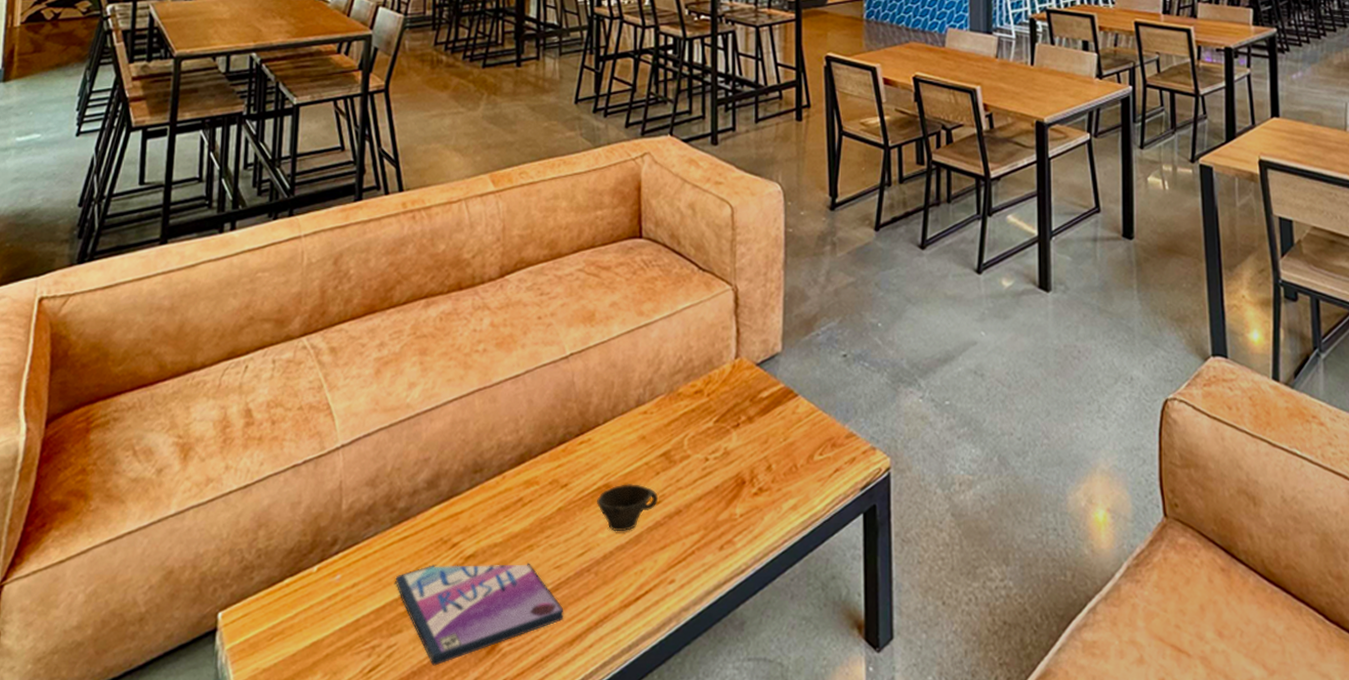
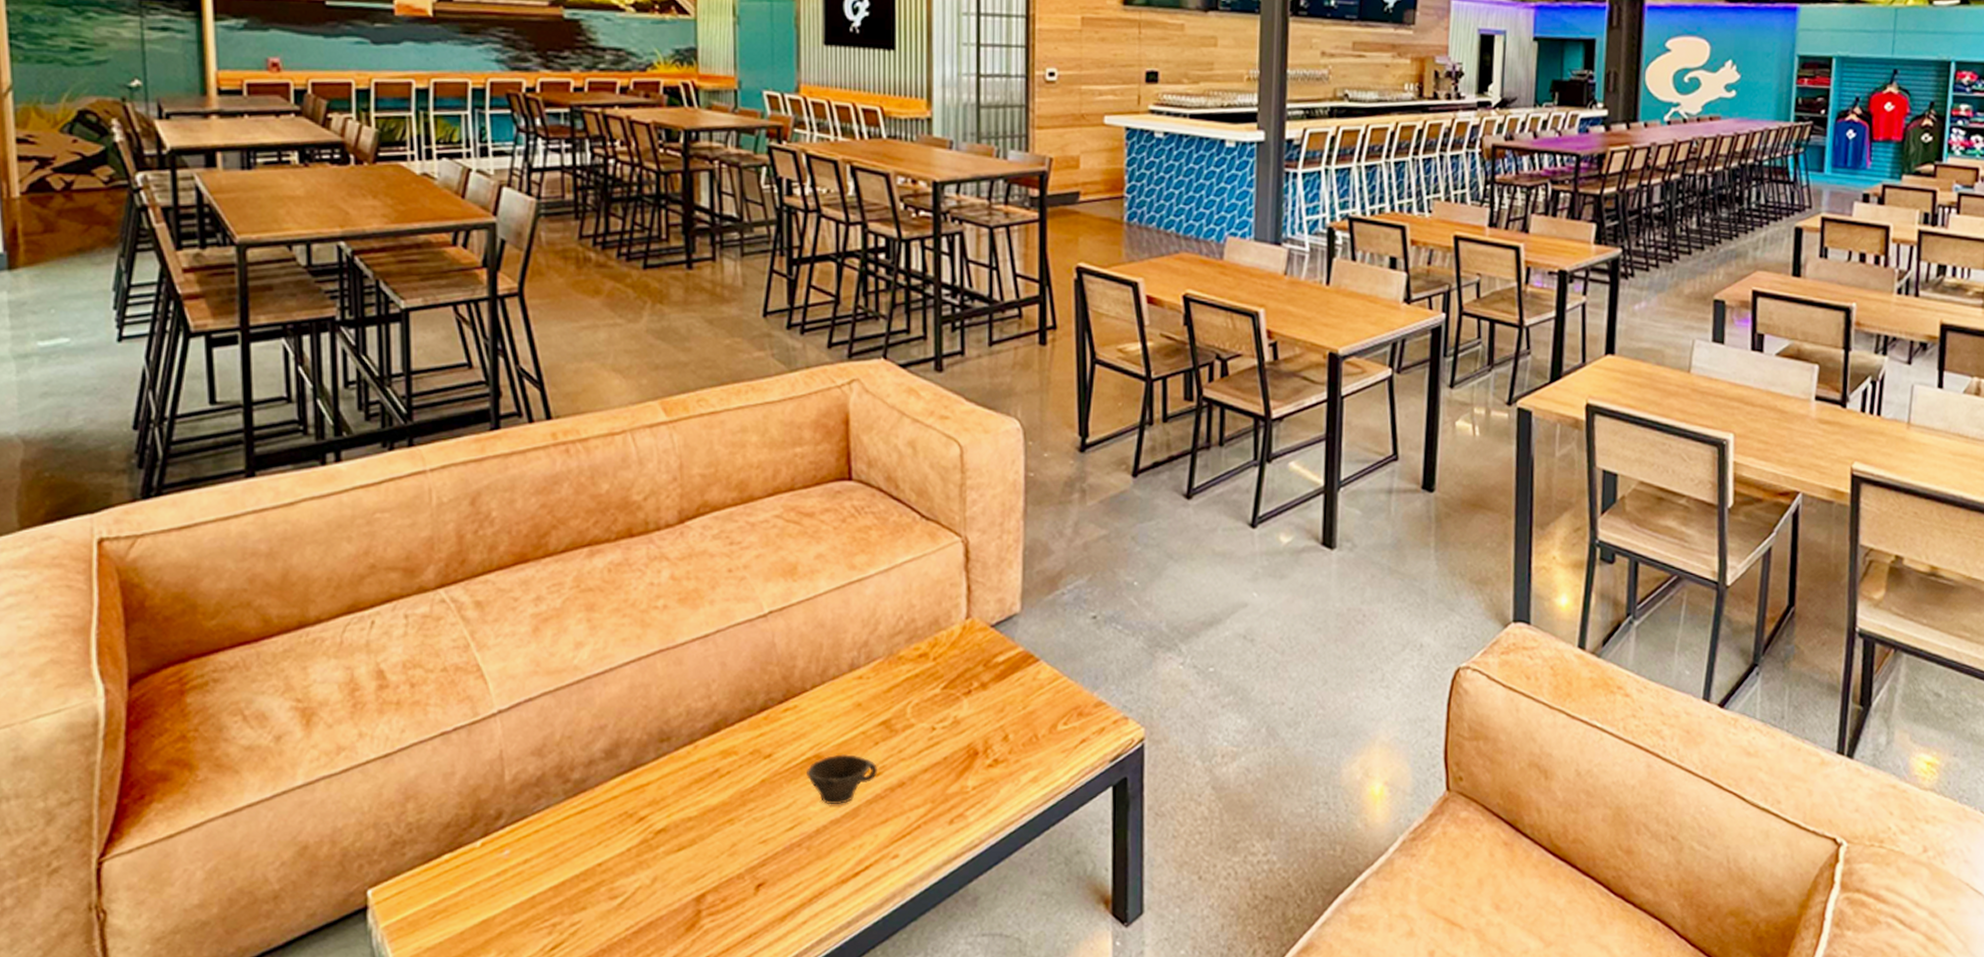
video game case: present [395,563,564,666] -> none [574,837,773,943]

